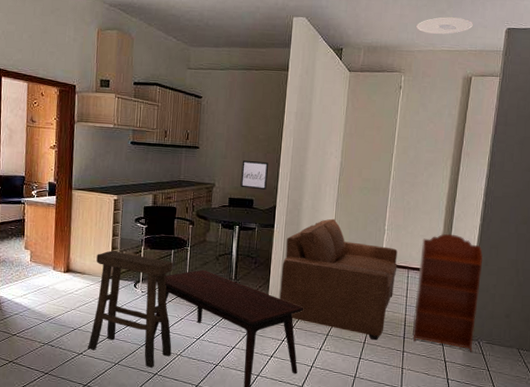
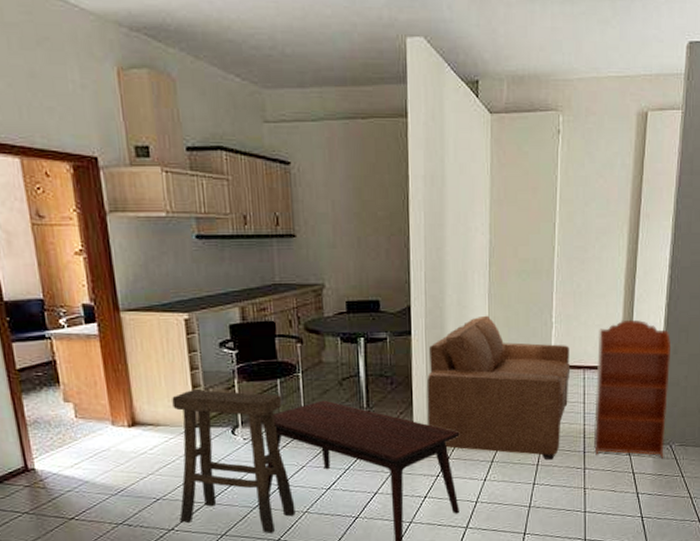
wall art: present [240,160,269,190] -> none [358,248,396,286]
ceiling light: present [416,17,473,34] -> none [574,29,646,54]

